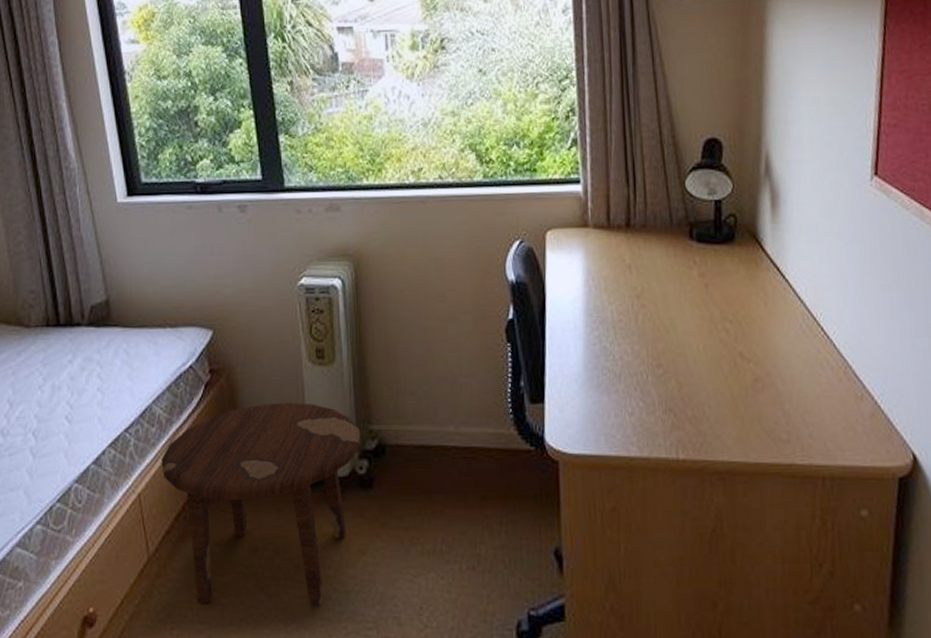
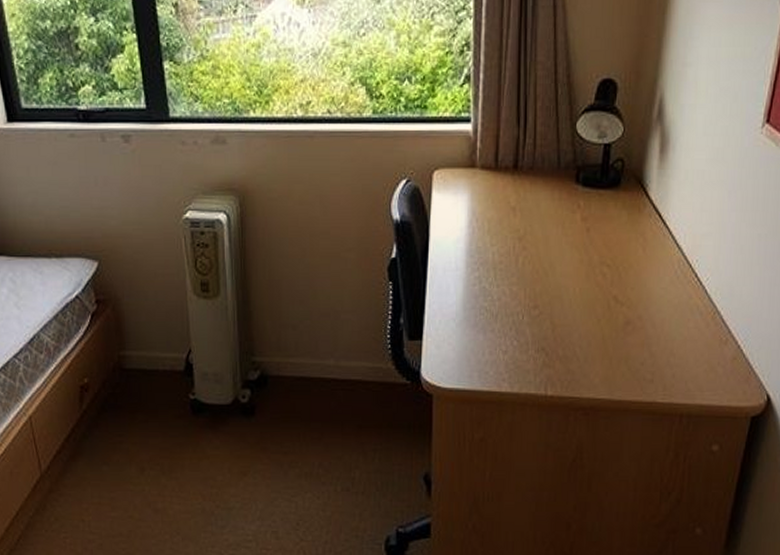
side table: present [161,402,361,606] -> none [50,333,244,521]

